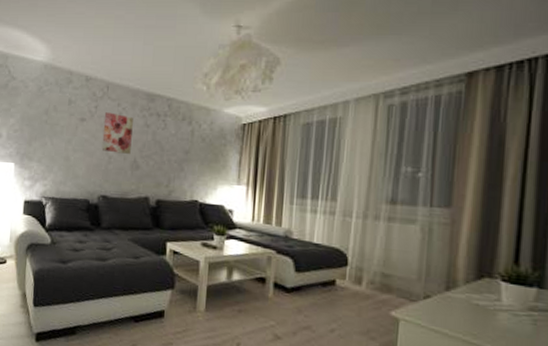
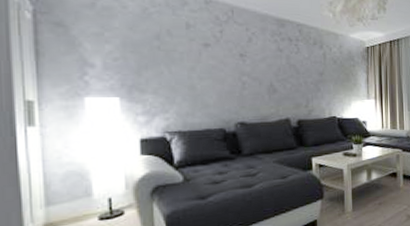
wall art: present [101,112,133,154] -> none [232,37,266,78]

